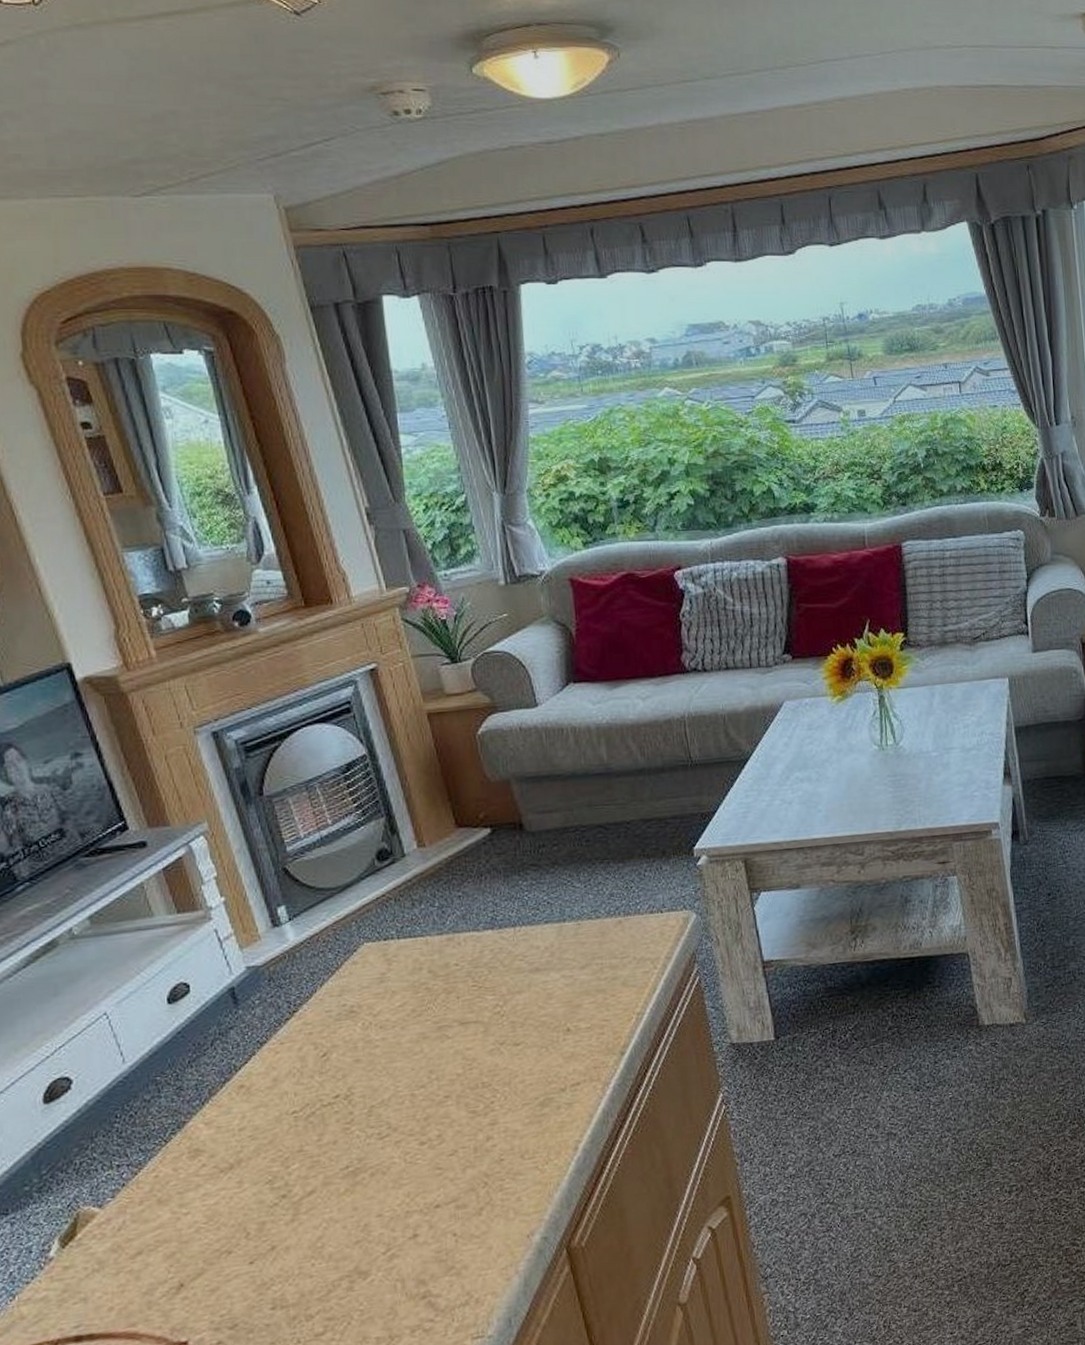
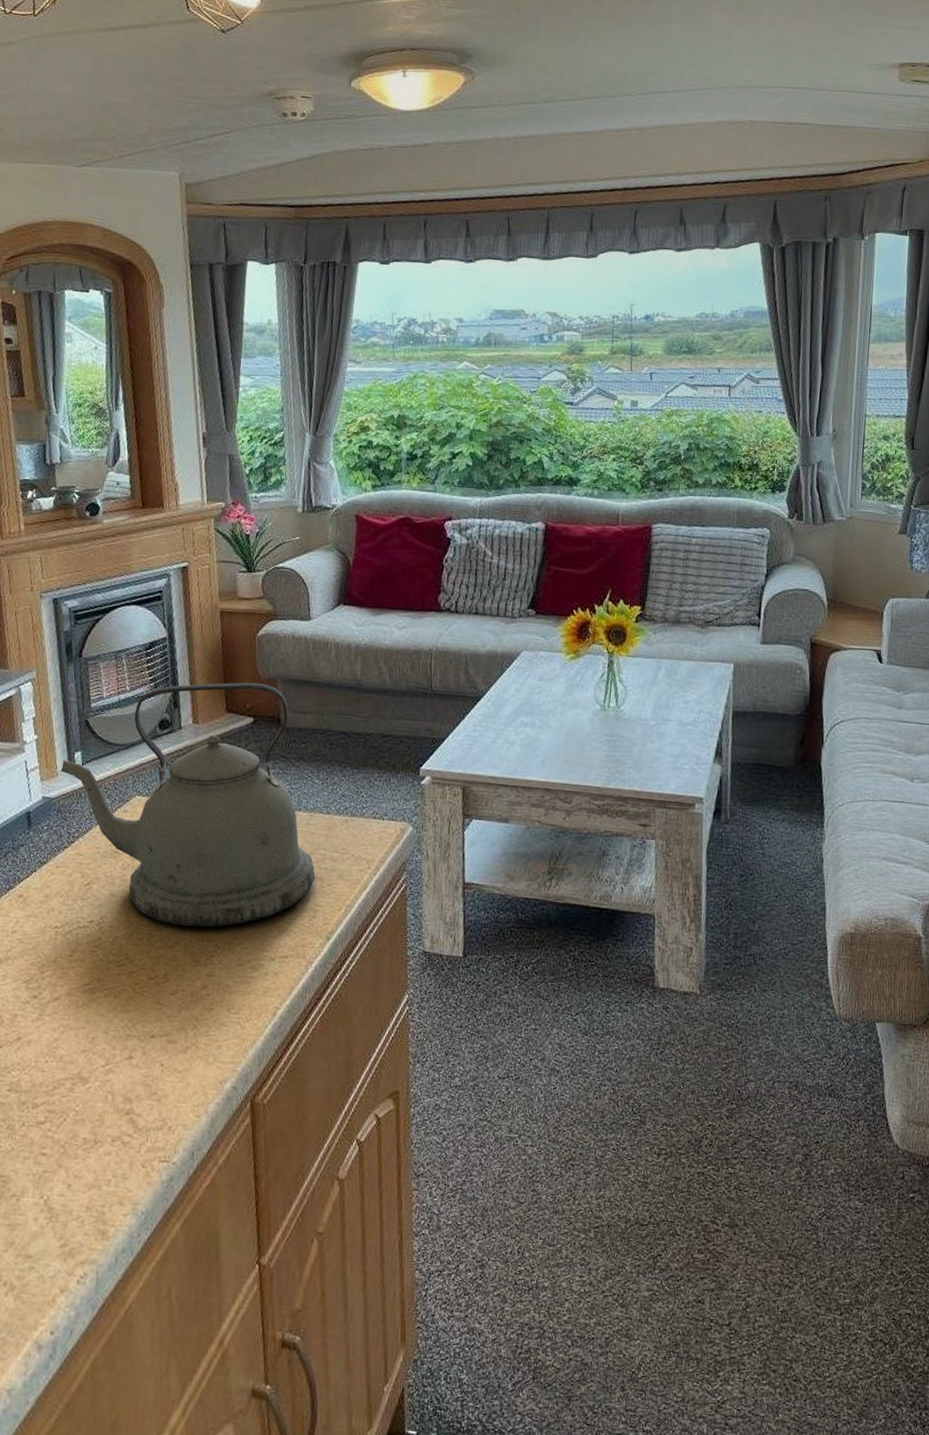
kettle: none [262,787,596,1079] -> present [60,682,316,927]

